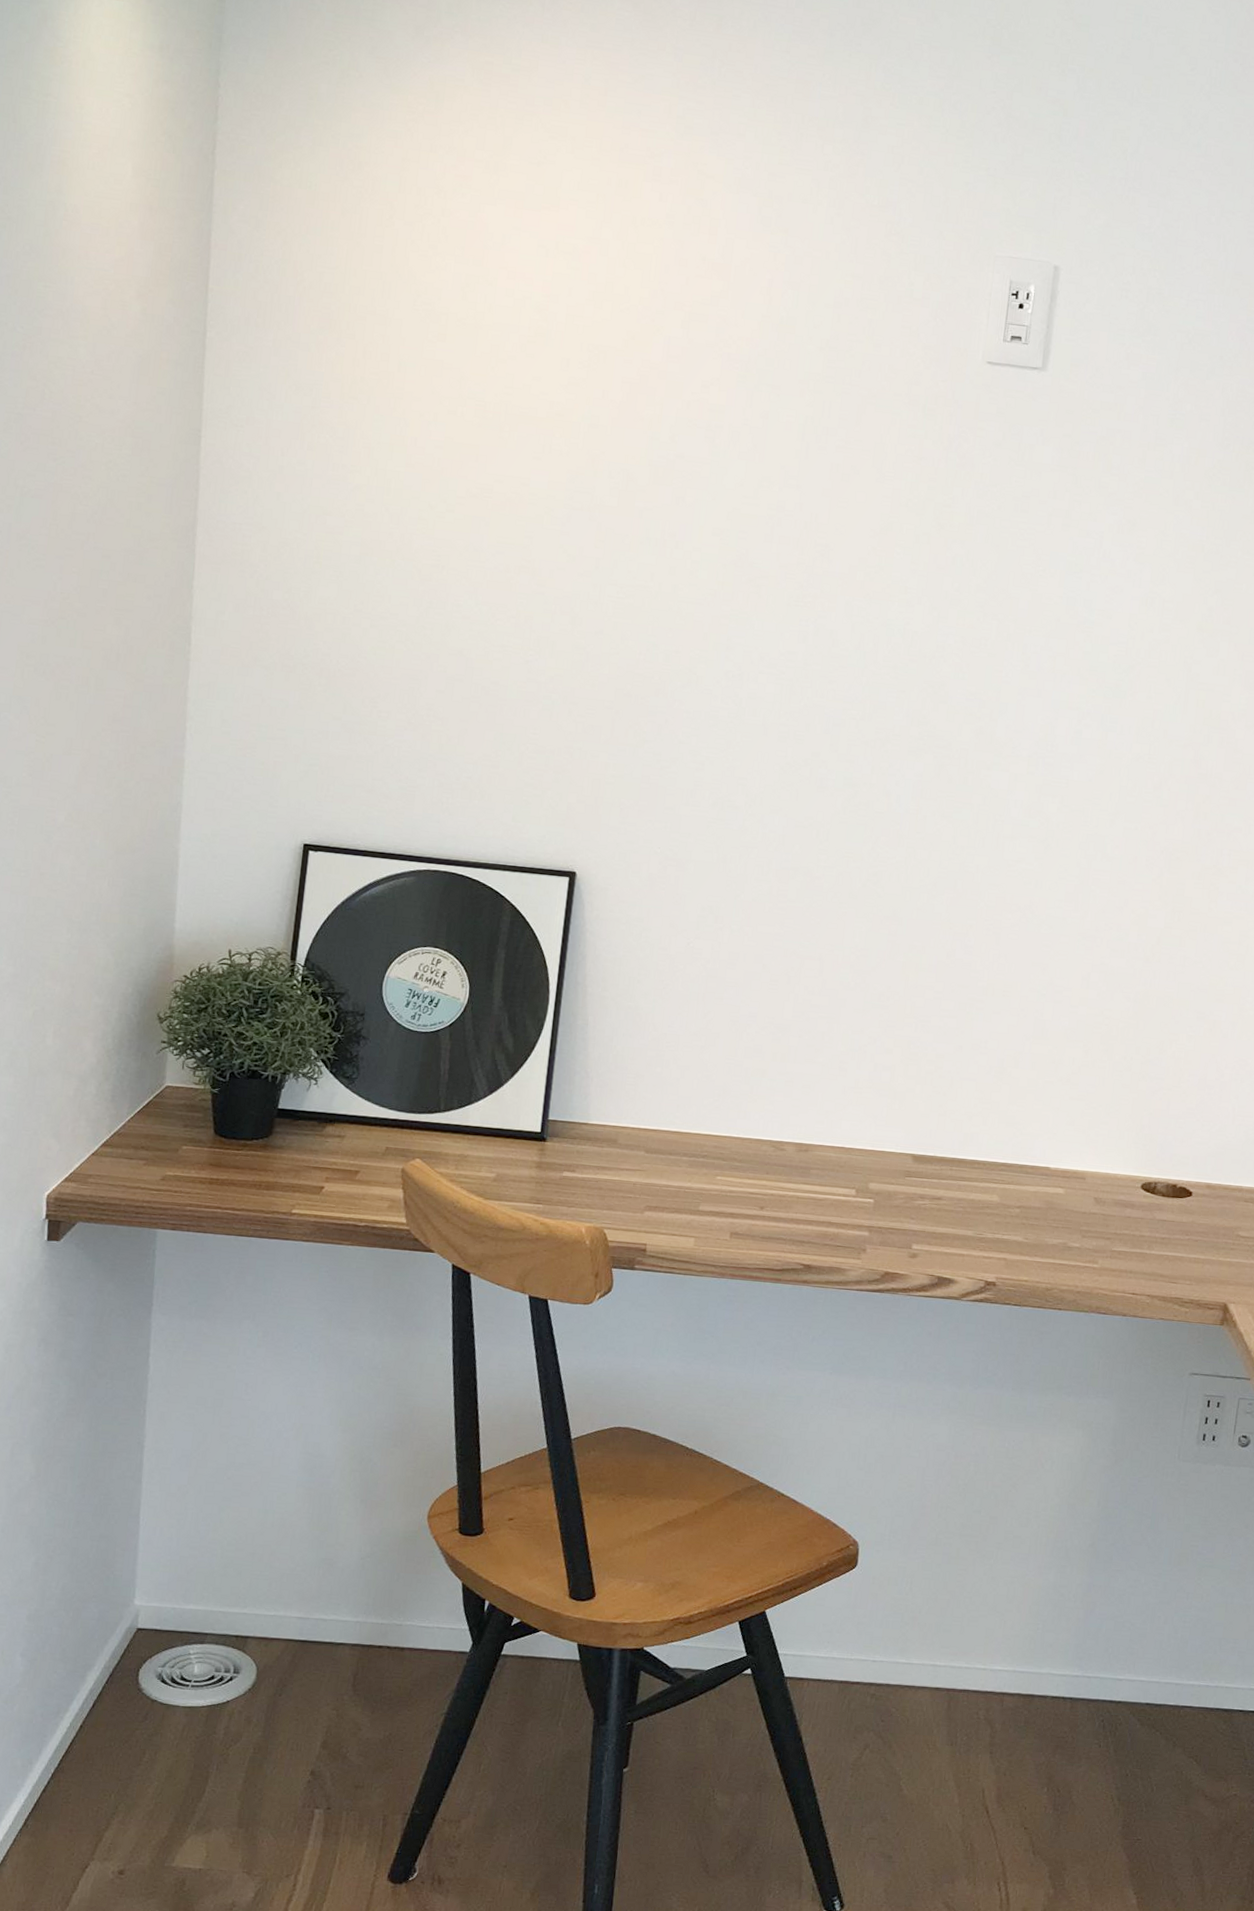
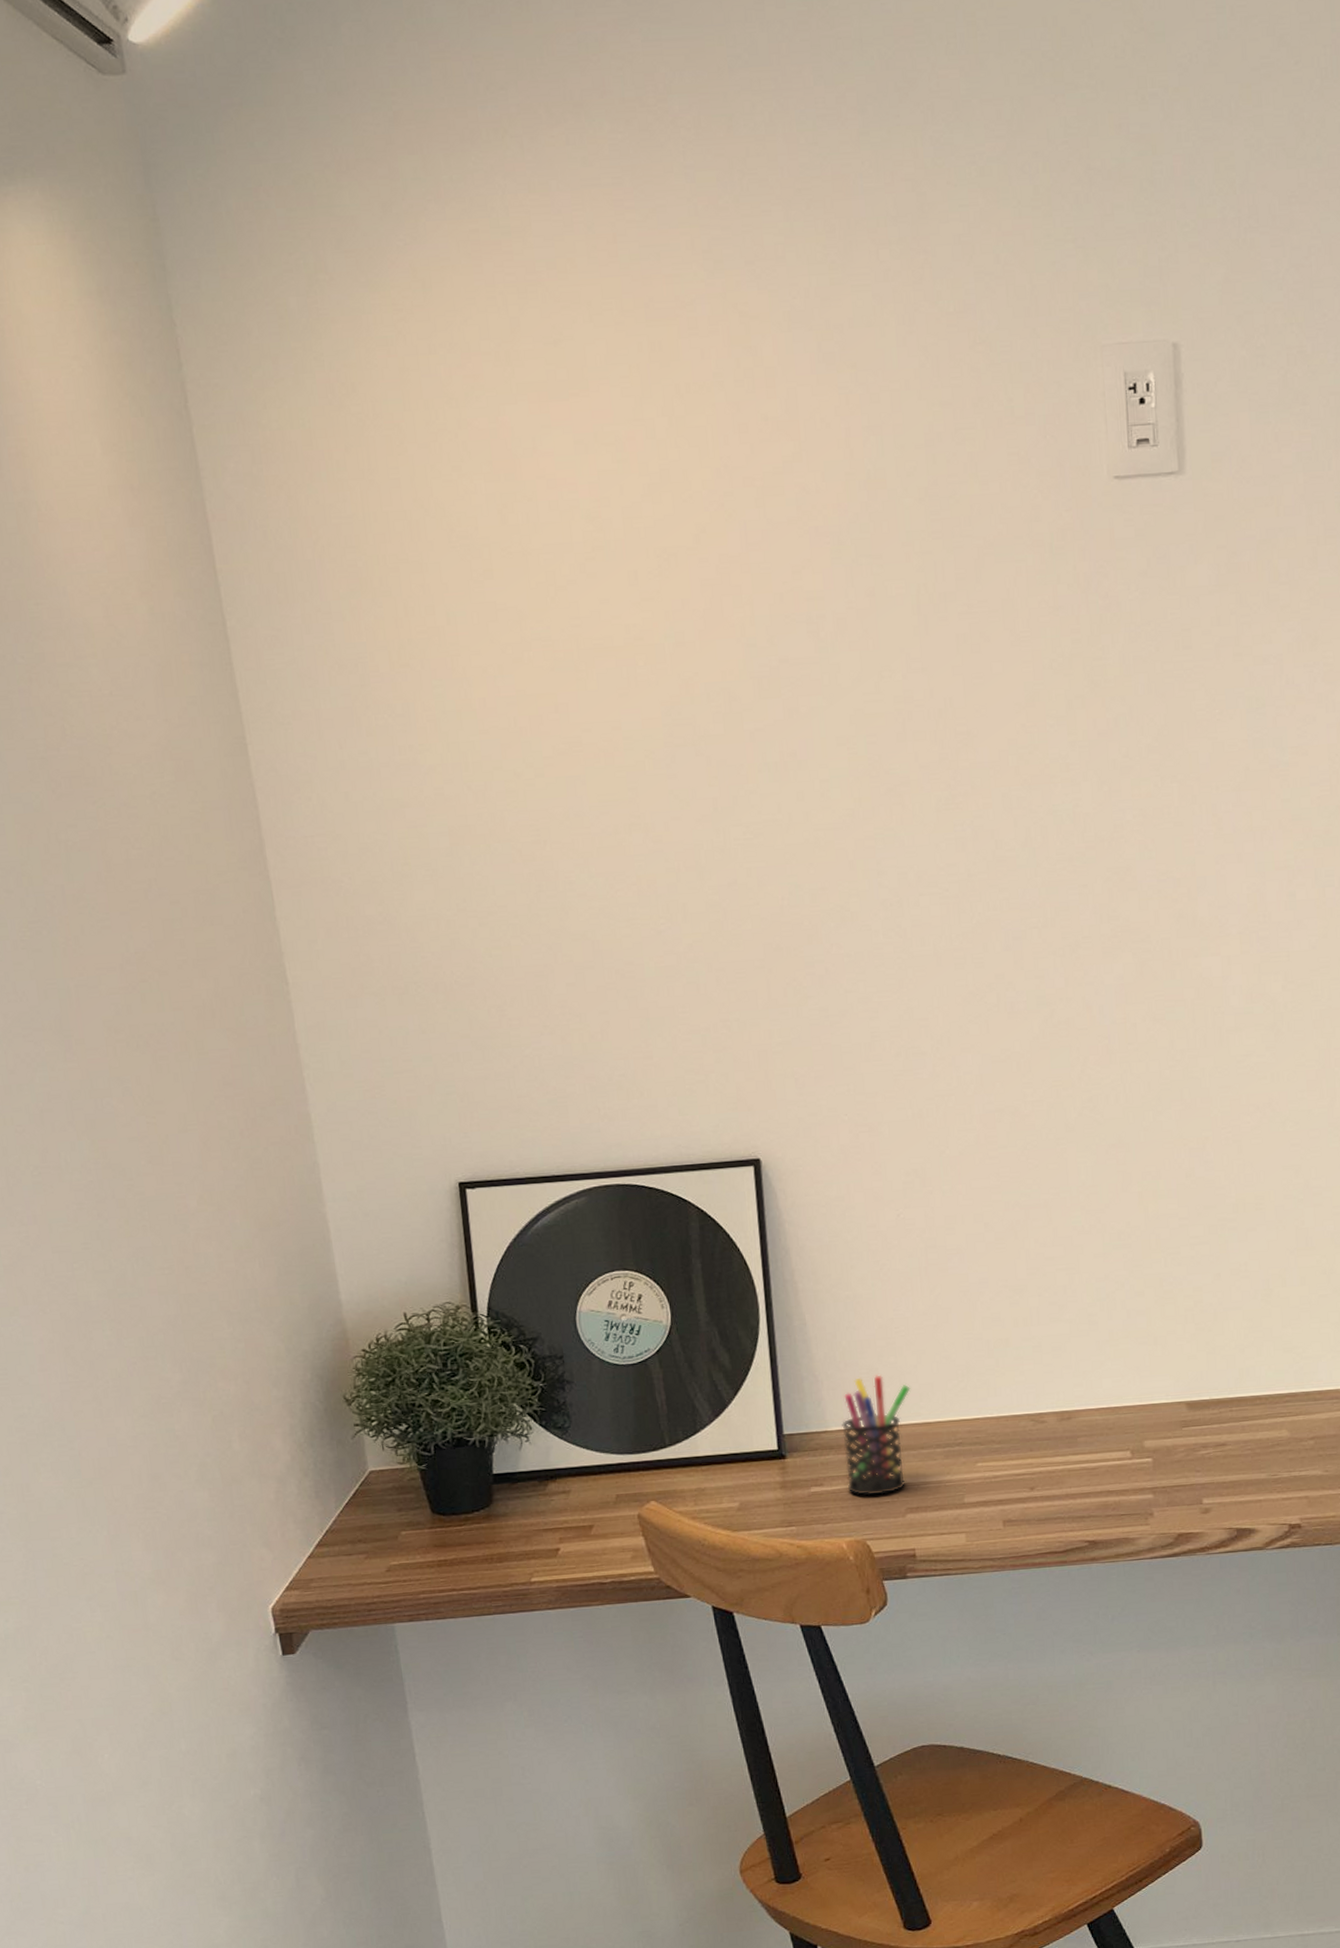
pen holder: none [596,1080,670,1190] -> present [842,1375,911,1496]

